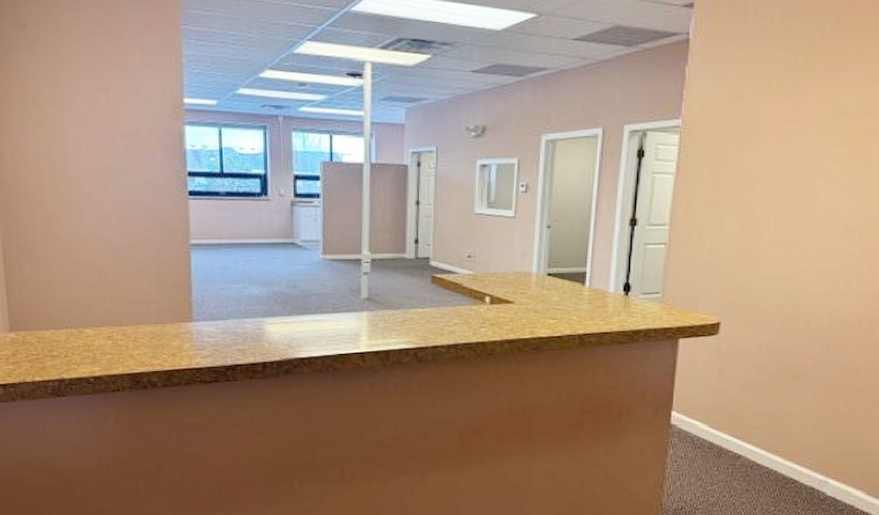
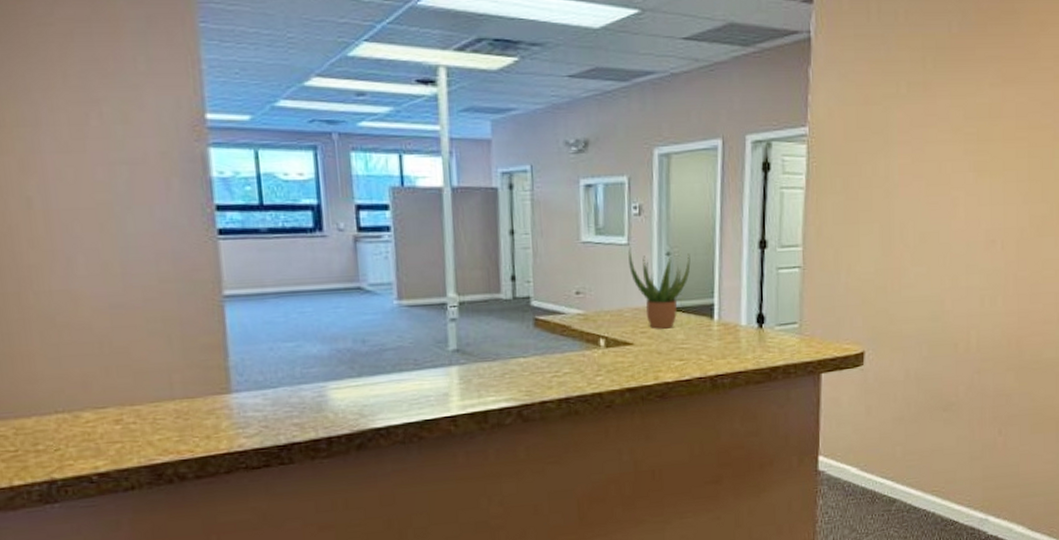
potted plant: none [514,218,568,291] -> present [628,245,691,329]

